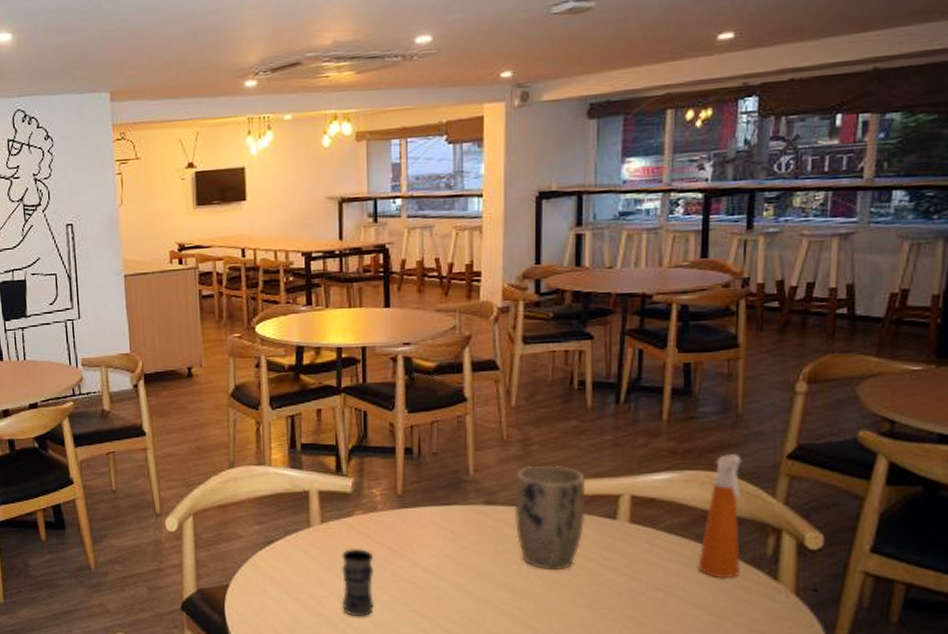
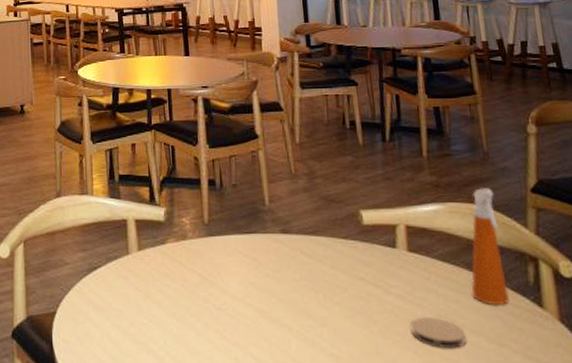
jar: present [341,548,375,617] -> none [157,275,190,345]
plant pot: present [514,465,586,569] -> none [306,196,370,297]
coaster: none [622,590,685,621] -> present [410,317,466,348]

